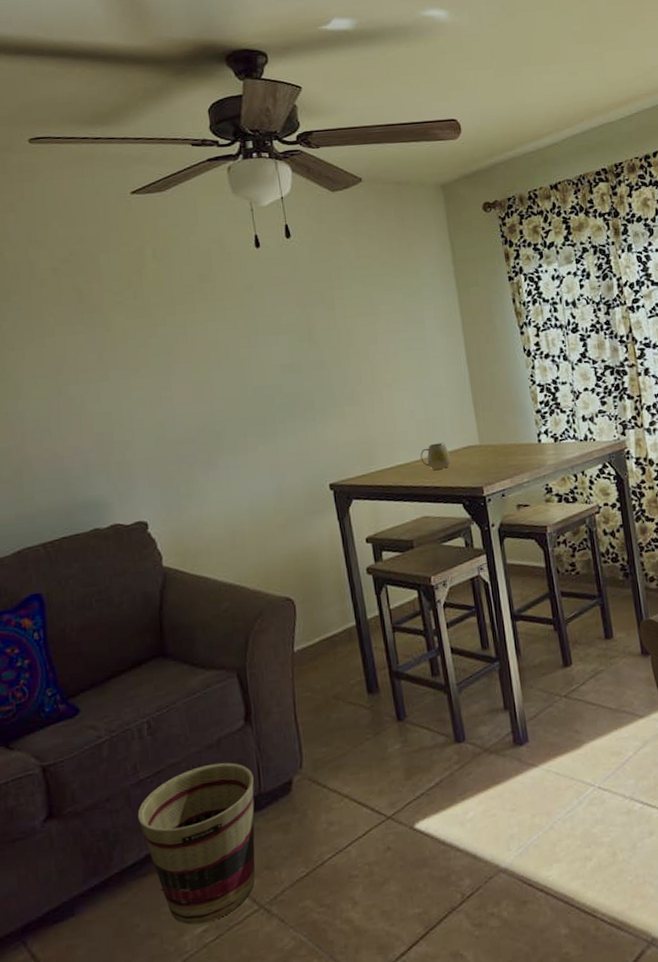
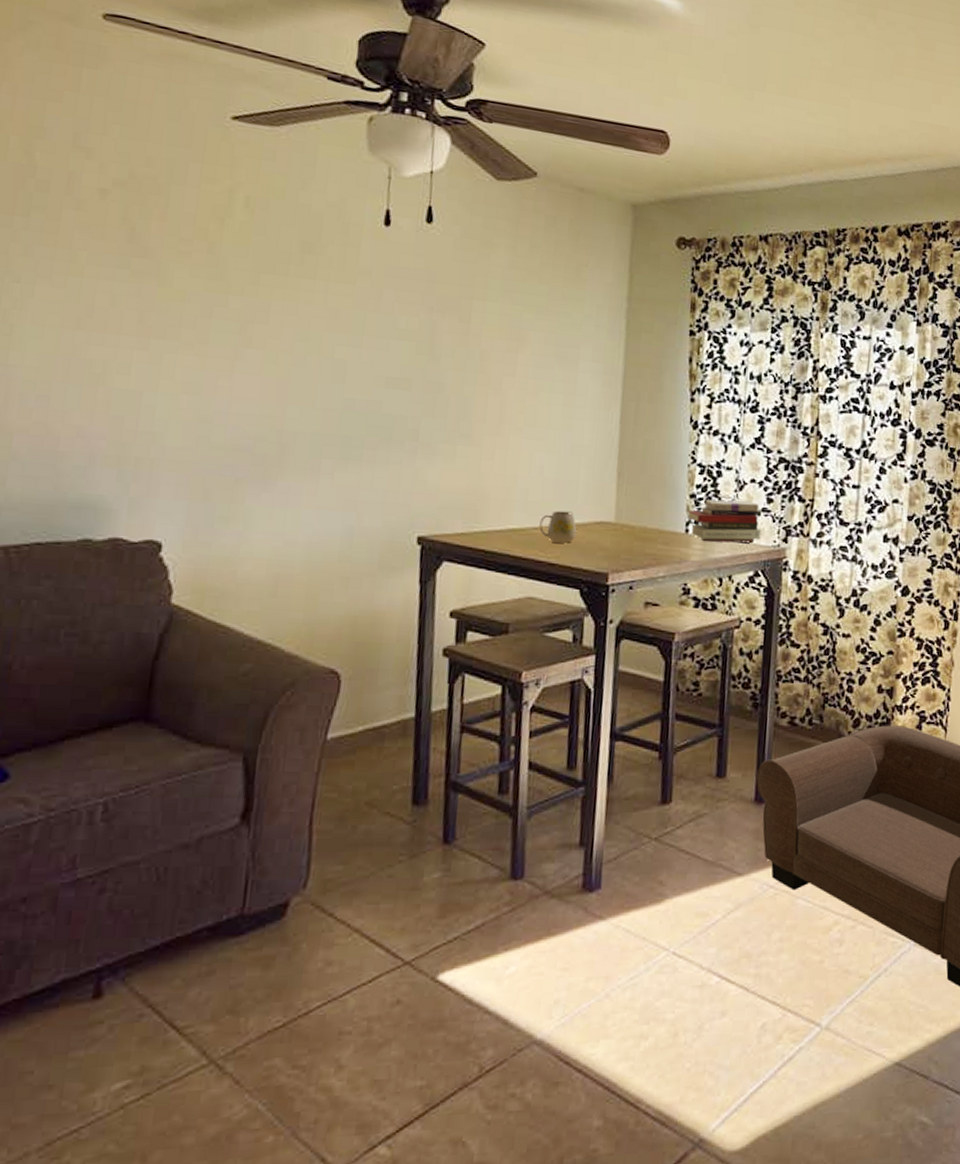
basket: present [137,762,256,925] -> none [61,868,238,1078]
books: none [537,406,602,448] -> present [687,499,762,543]

